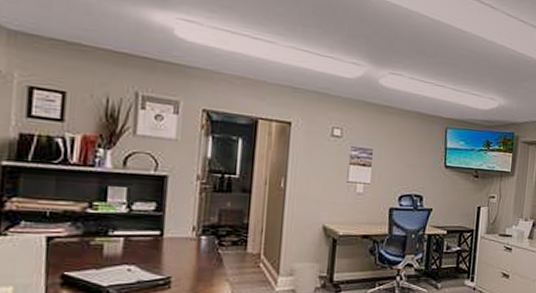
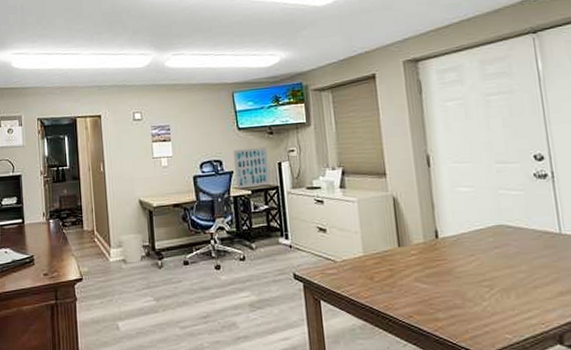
wall art: none [432,187,470,228] -> present [233,147,270,189]

